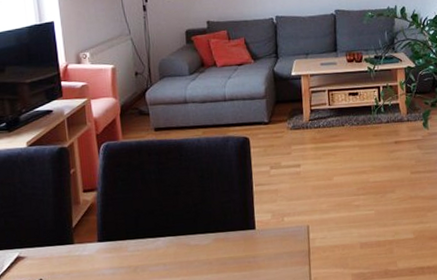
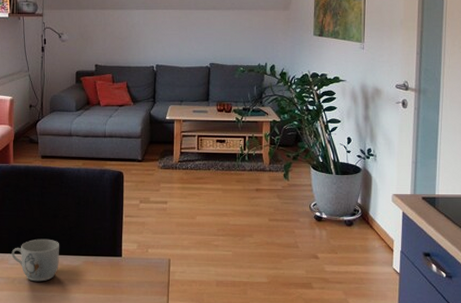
mug: none [130,219,186,268] -> present [11,238,59,282]

